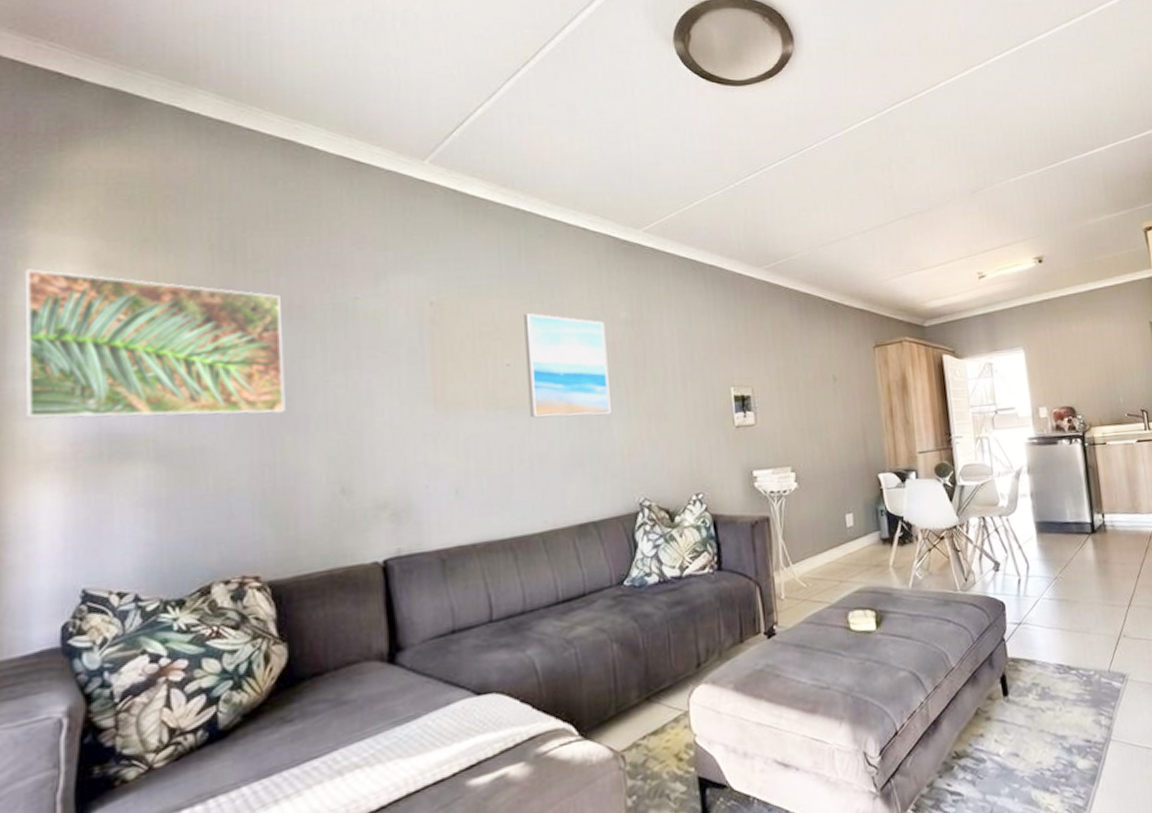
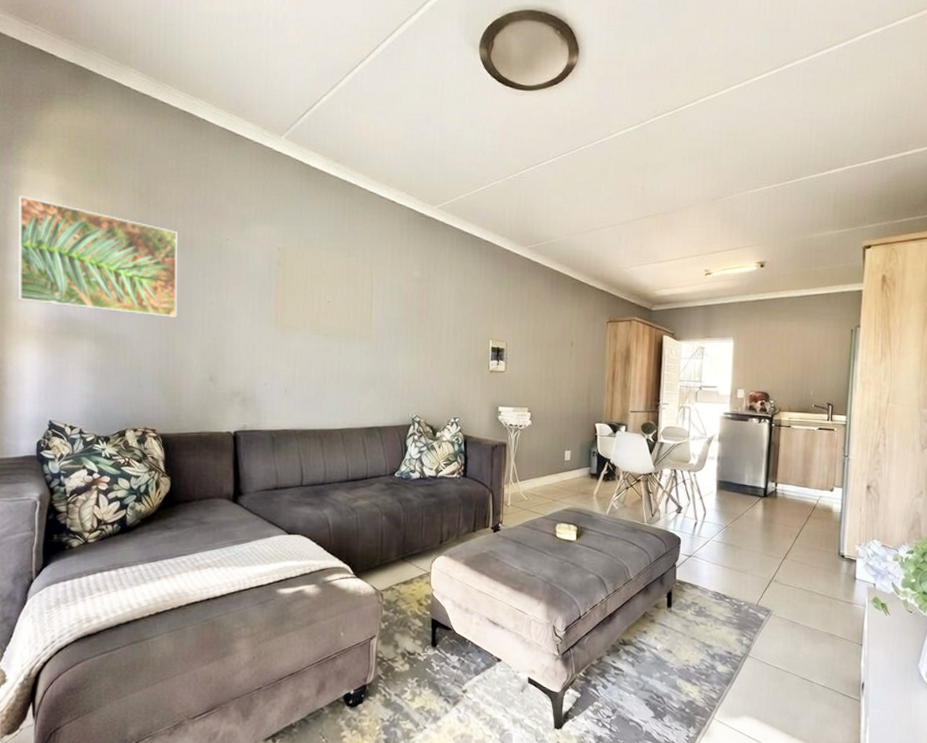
wall art: present [524,313,611,418] -> none [340,264,401,349]

